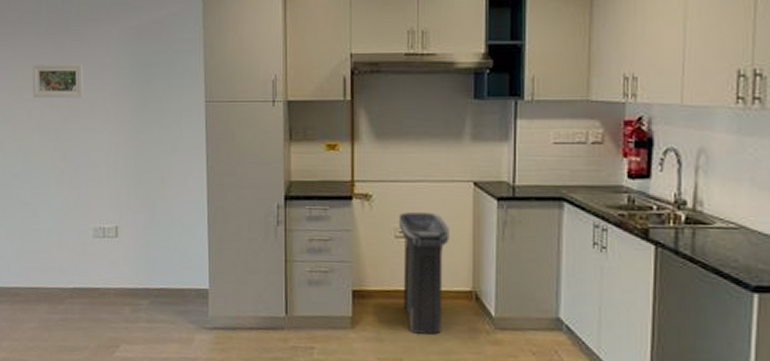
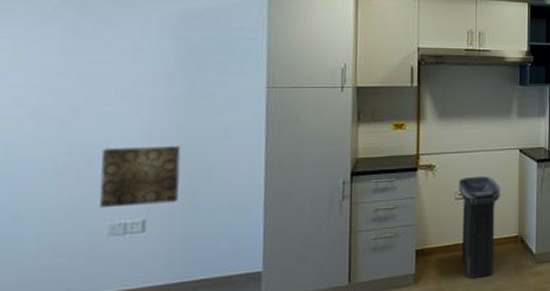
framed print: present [32,63,85,99] -> none [26,45,109,84]
wall art: none [84,157,141,213] -> present [99,145,181,207]

